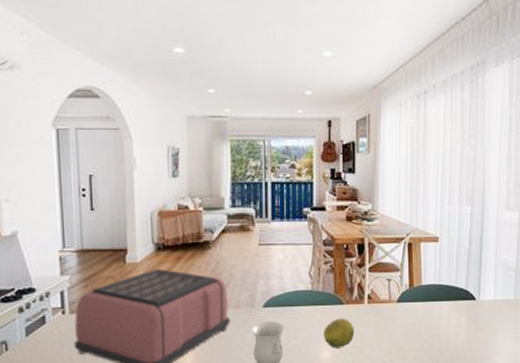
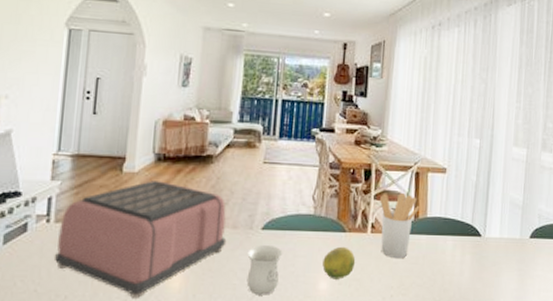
utensil holder: none [375,264,413,326] -> present [380,193,419,259]

